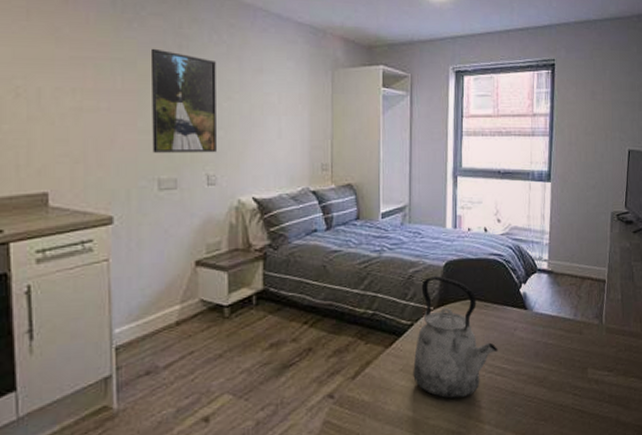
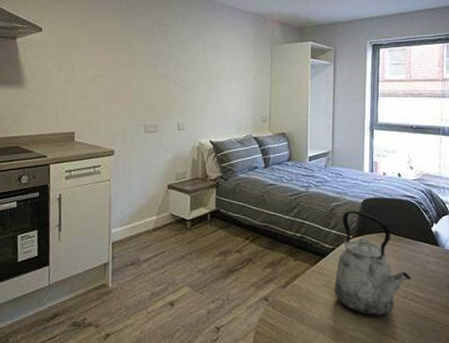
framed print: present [150,48,217,153] -> none [142,34,186,107]

